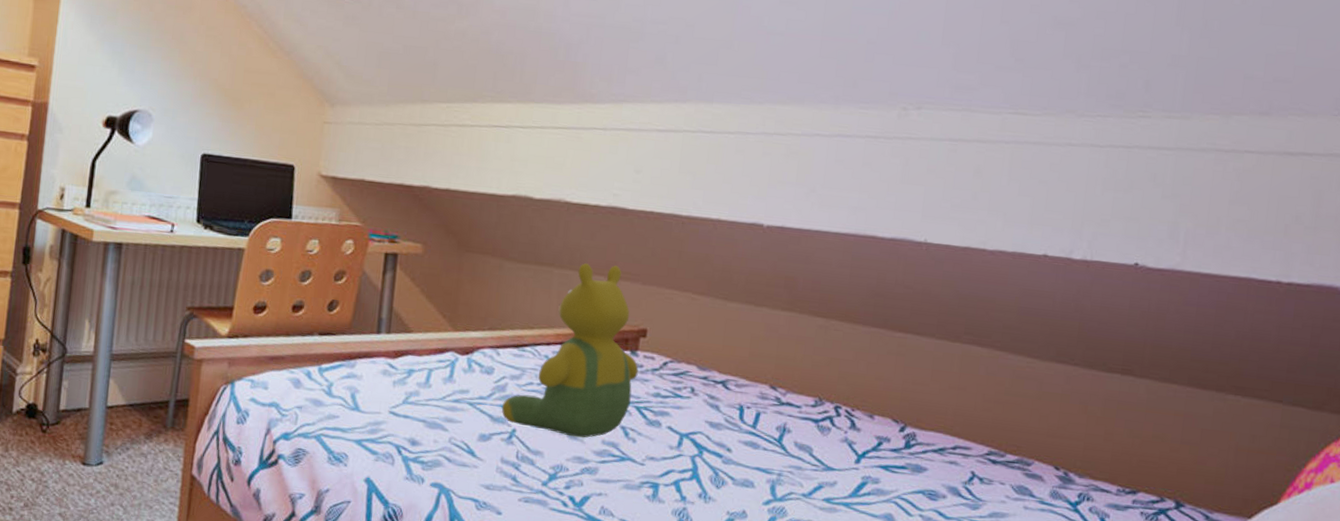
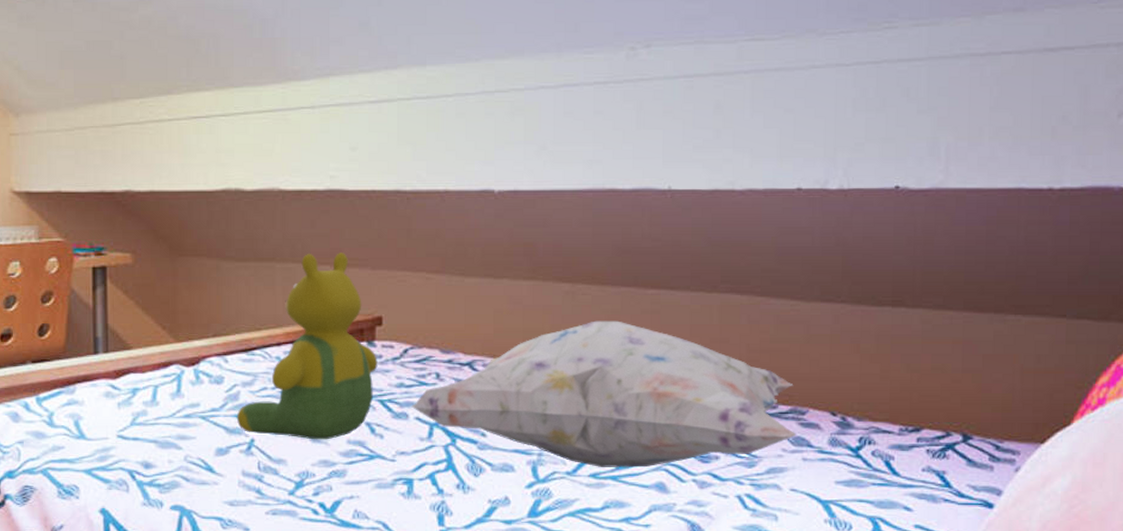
decorative pillow: none [665,355,1023,498] -> present [411,320,797,469]

